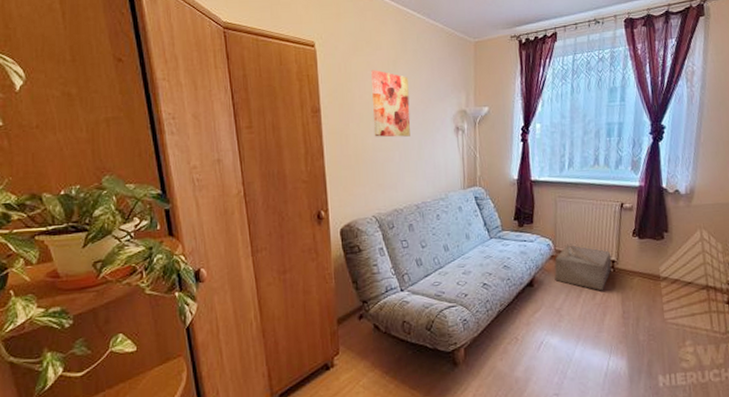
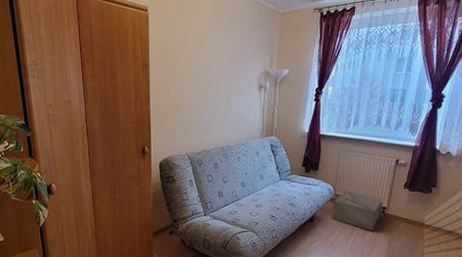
wall art: present [371,70,411,137] -> none [191,33,222,91]

